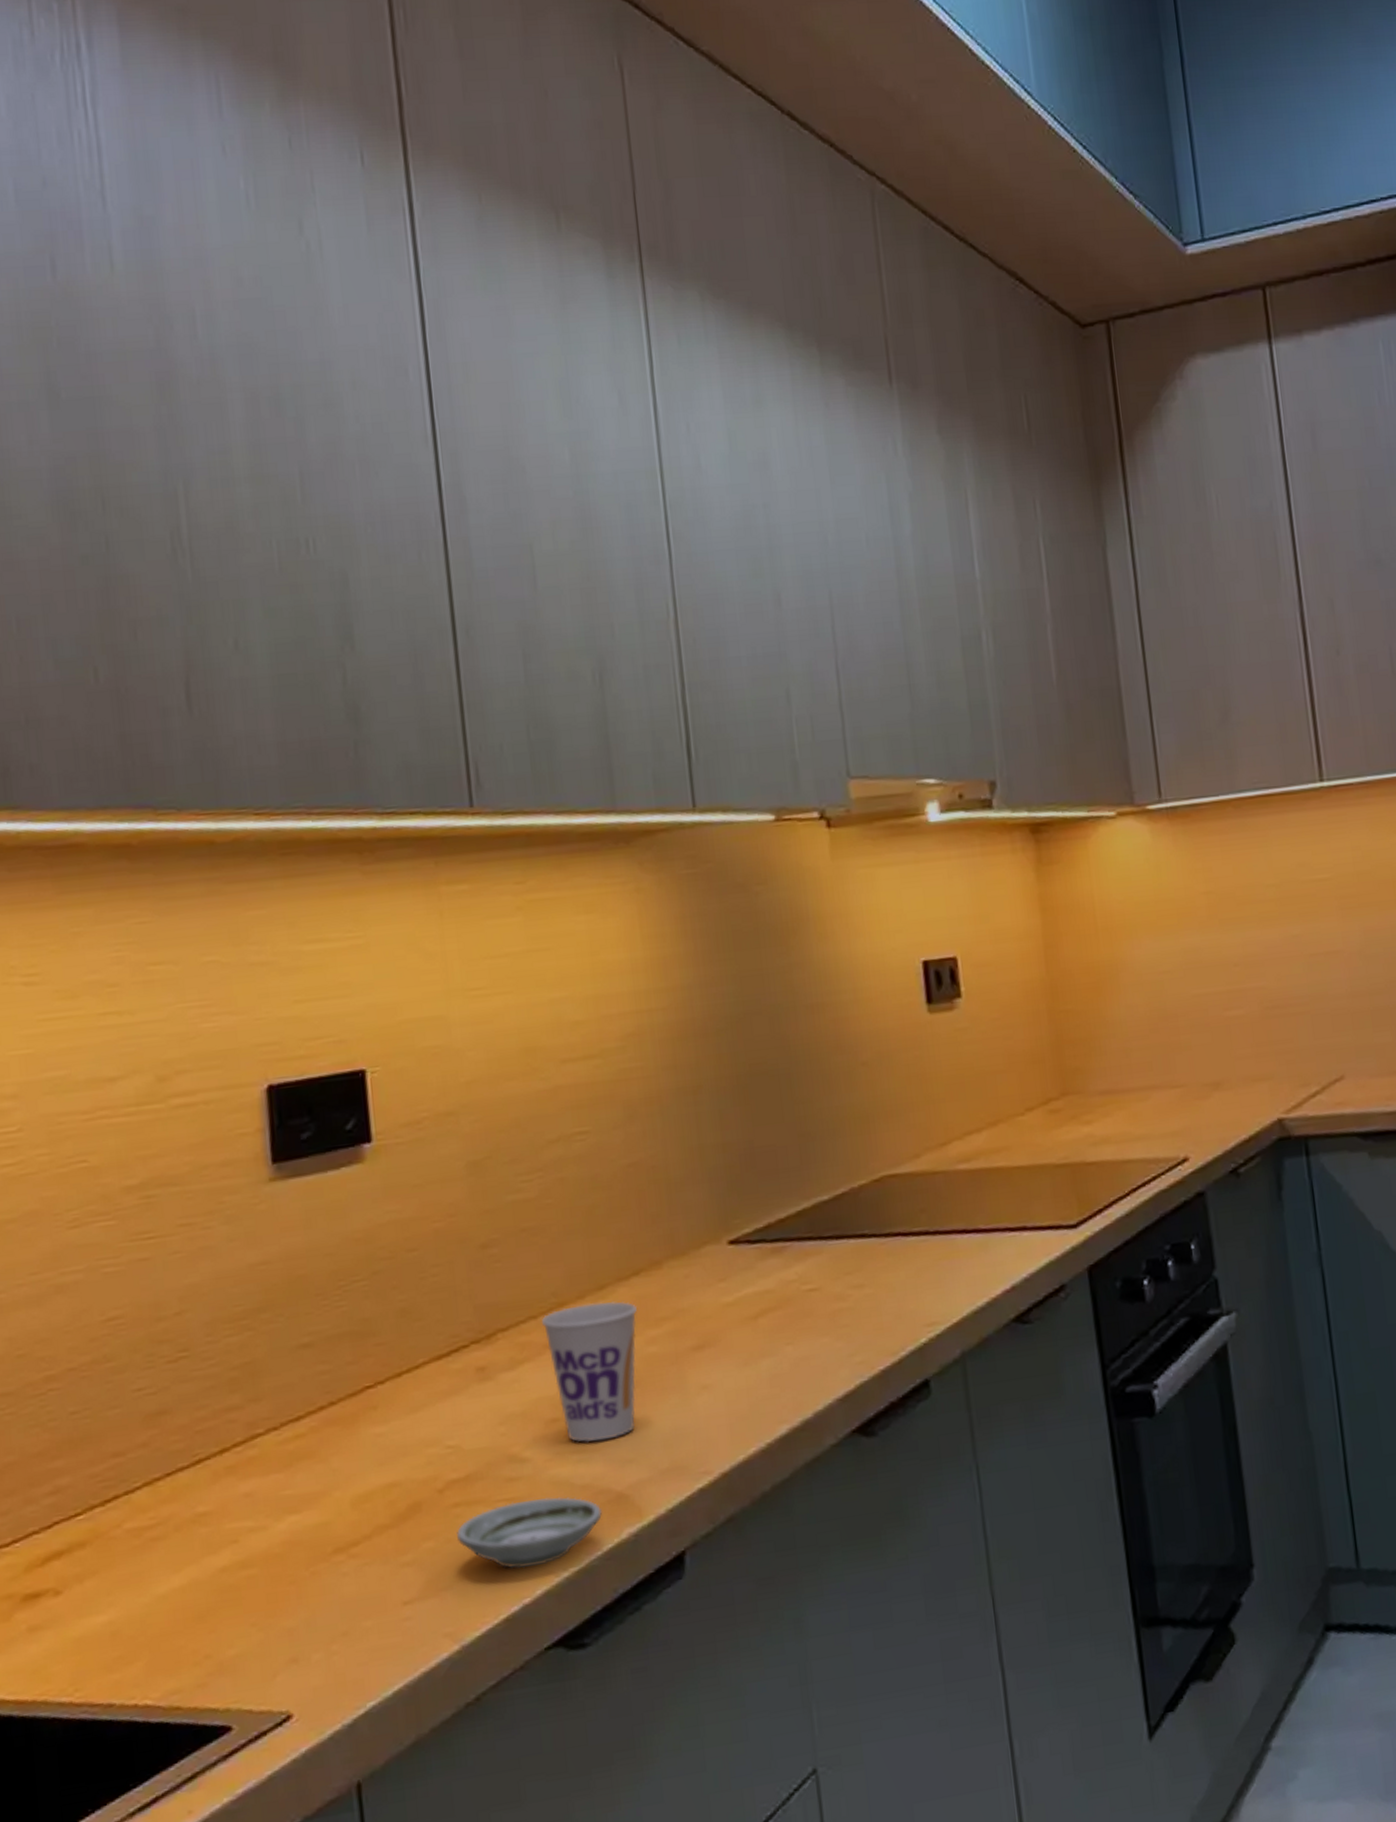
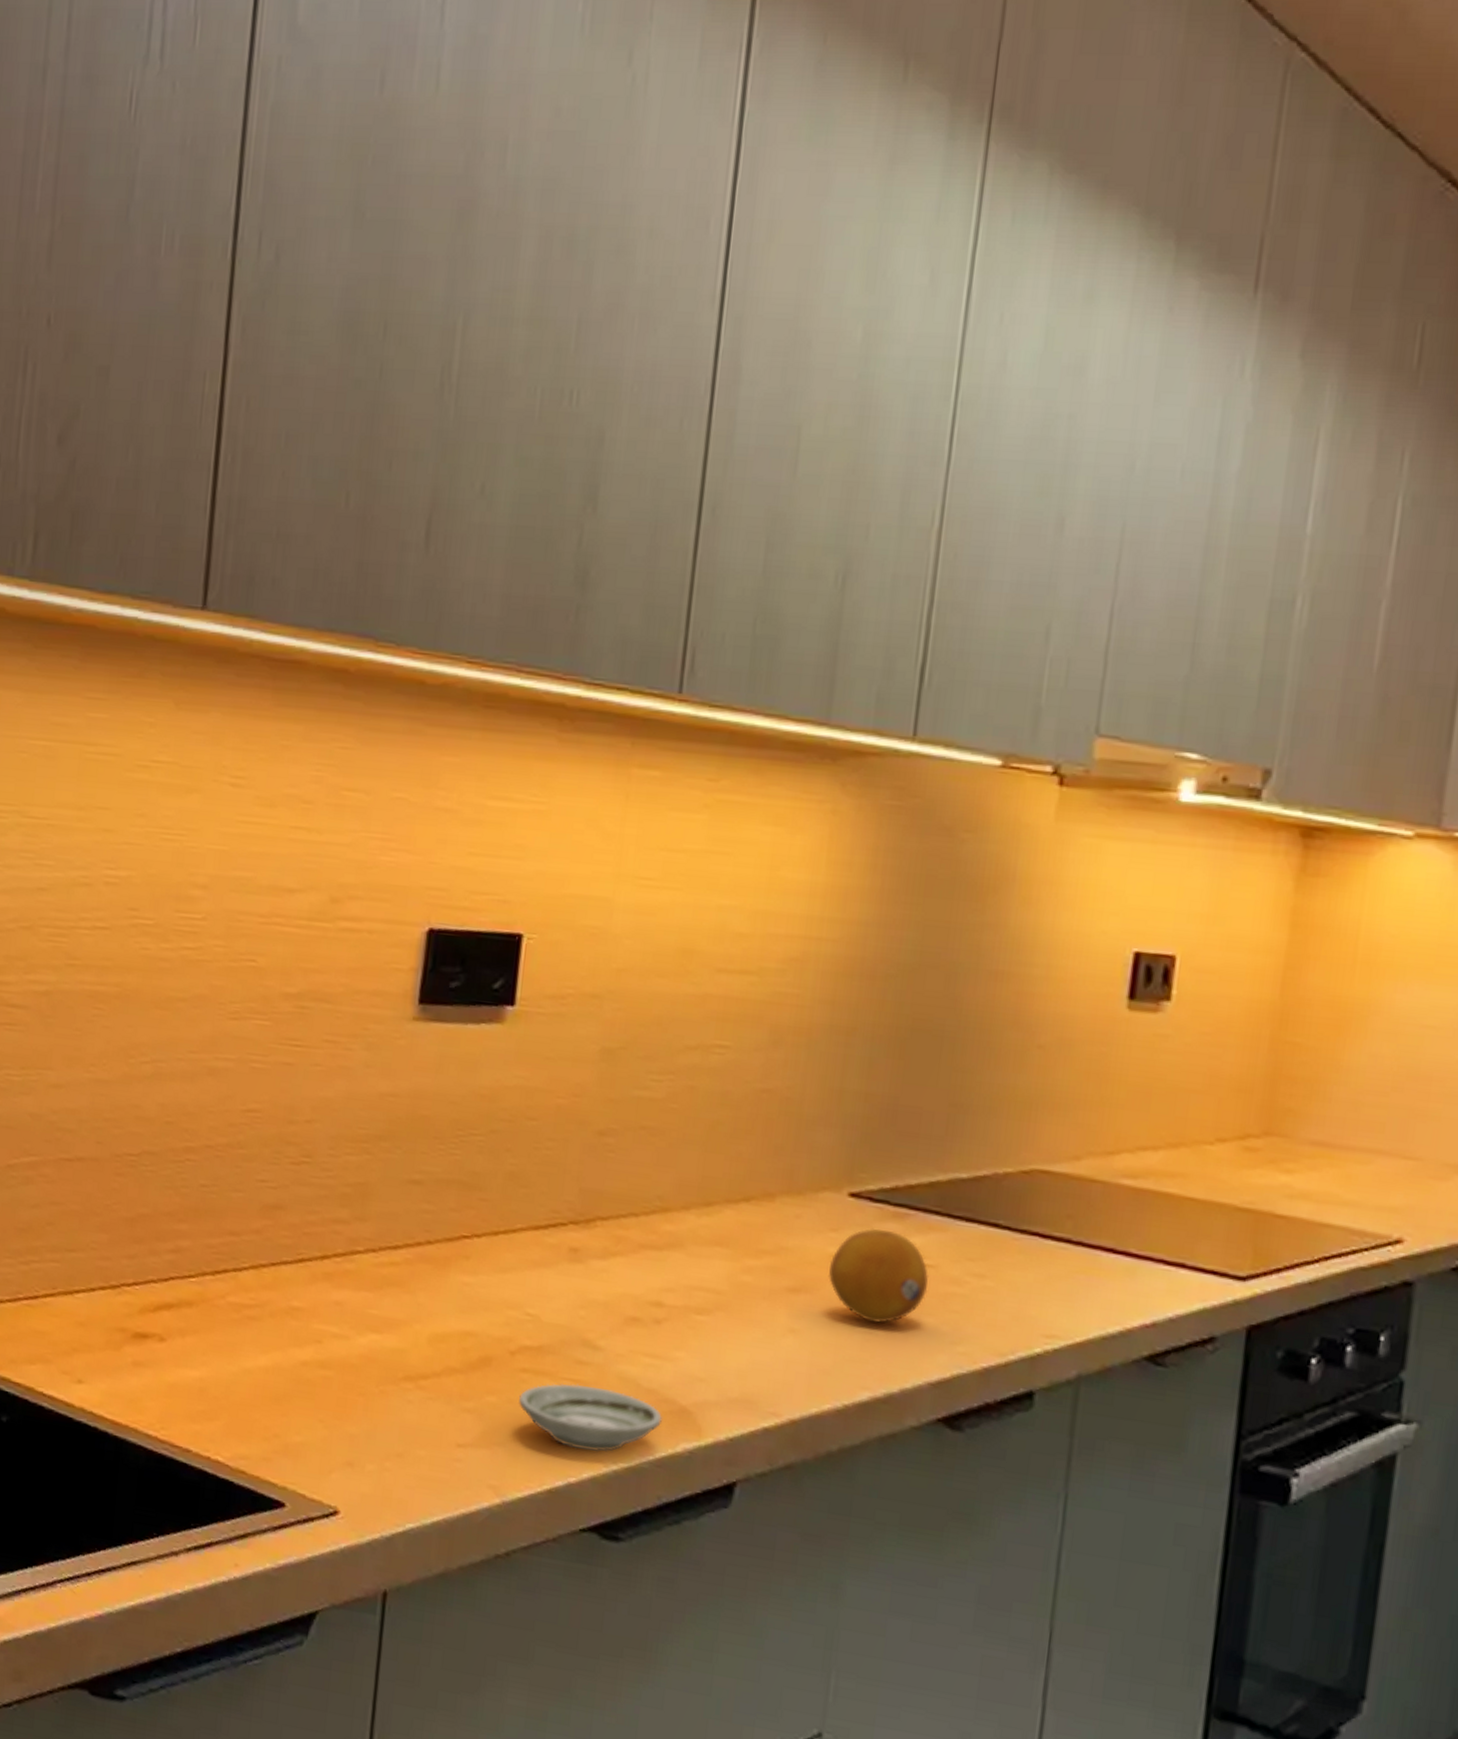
cup: present [542,1302,637,1443] -> none [642,1214,740,1354]
fruit: none [725,1266,818,1358] -> present [829,1228,928,1324]

